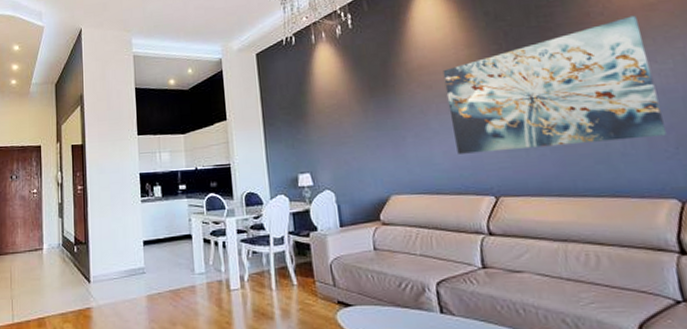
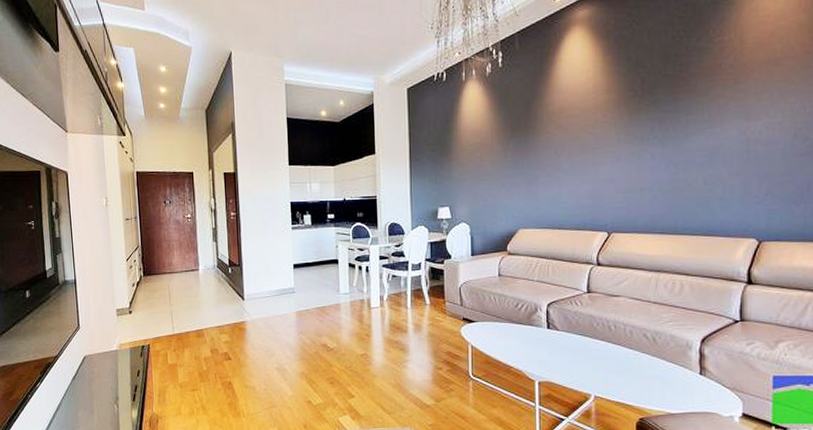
wall art: present [442,15,666,154] -> none [580,69,762,194]

